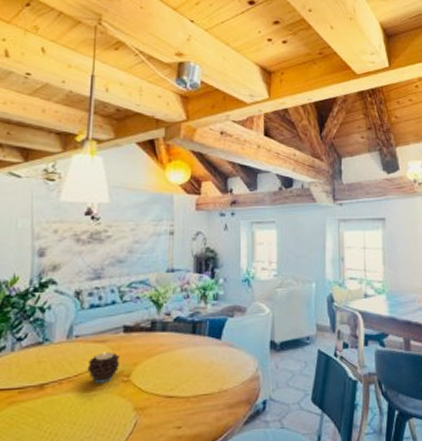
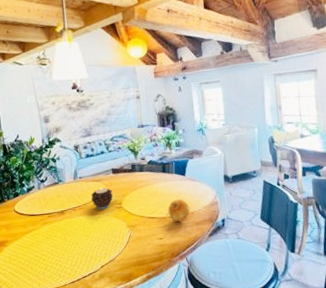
fruit: none [193,371,223,404] -> present [168,199,190,222]

